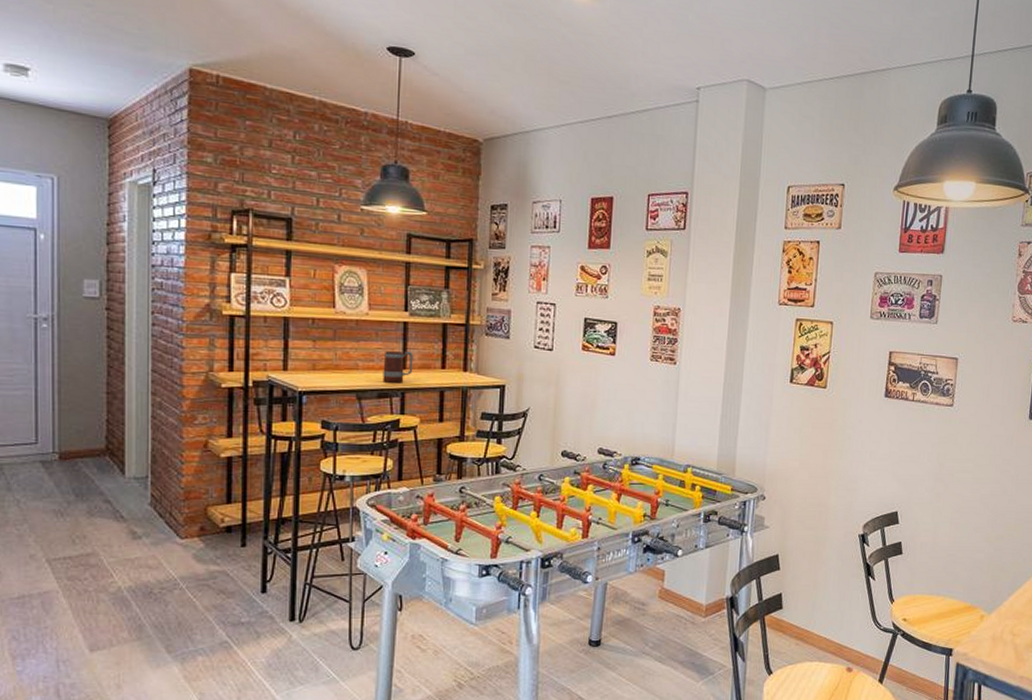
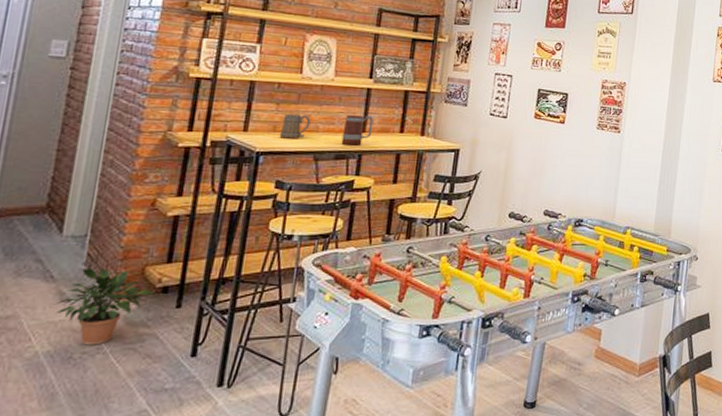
potted plant: none [127,508,220,581] -> present [53,267,156,345]
beer mug: none [319,351,349,378] -> present [279,113,311,139]

